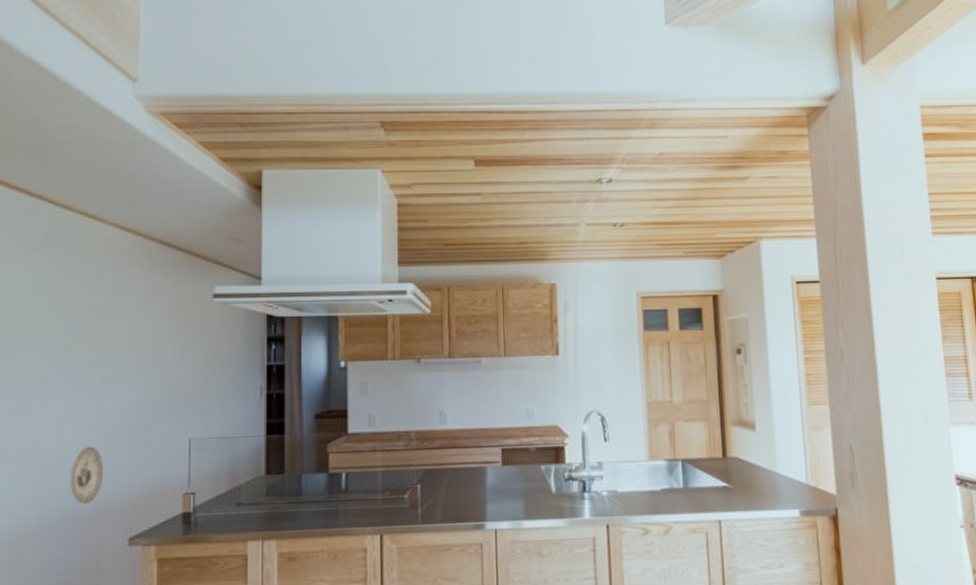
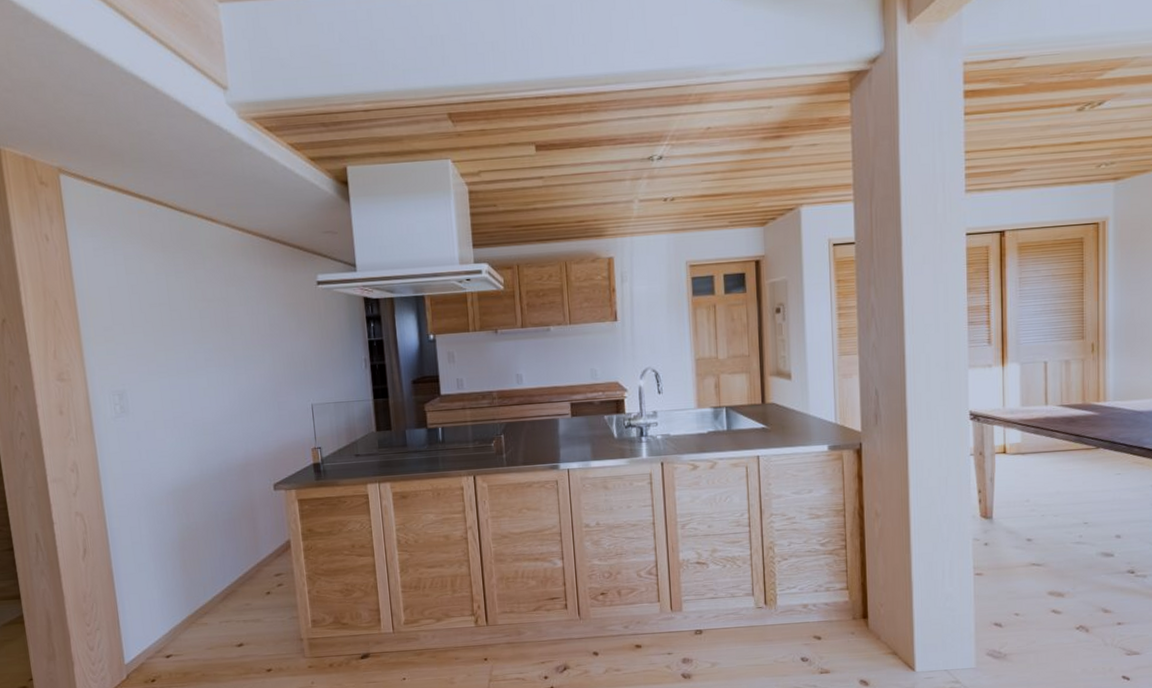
decorative plate: present [70,446,104,505] -> none [220,413,247,460]

